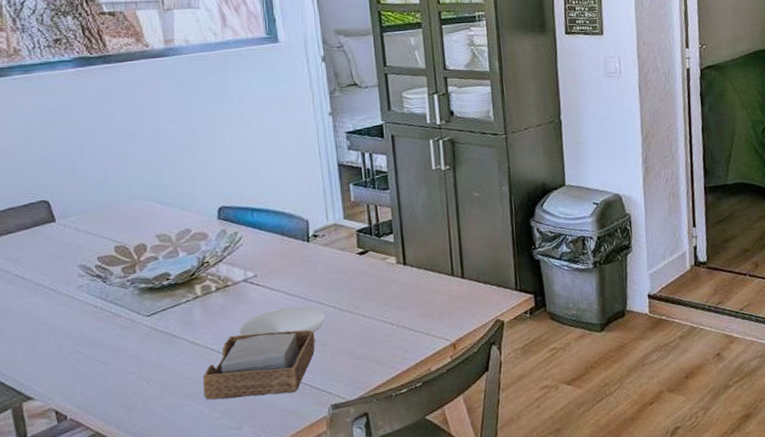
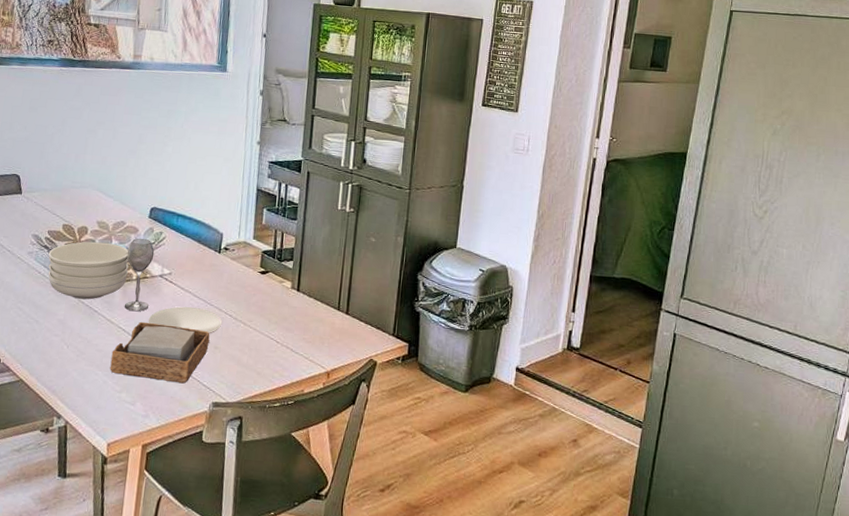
bowl: none [103,256,205,327] -> present [48,241,129,300]
wineglass: none [199,243,236,327] -> present [124,238,155,312]

